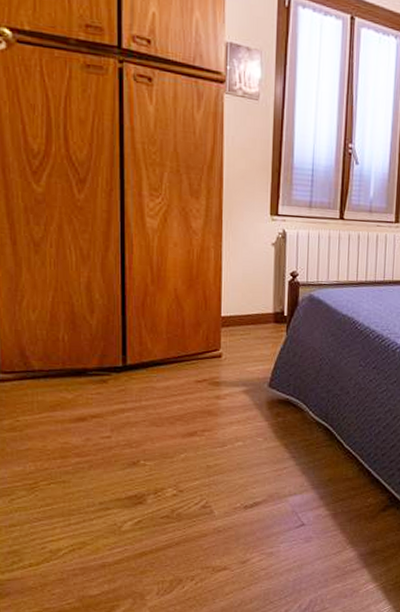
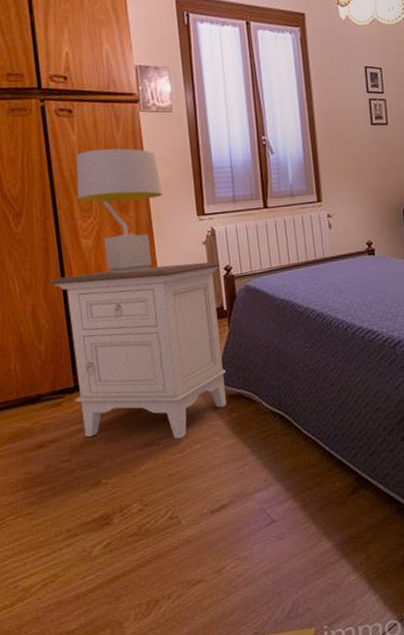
nightstand: none [108,254,286,434] -> present [49,262,227,439]
table lamp: none [147,125,238,262] -> present [75,148,163,274]

